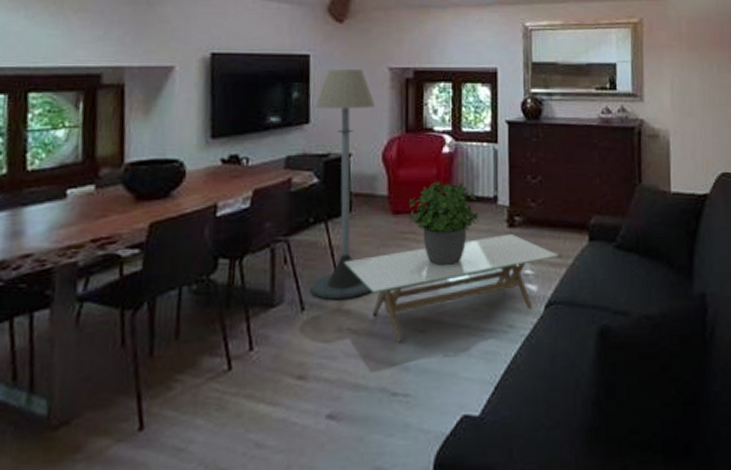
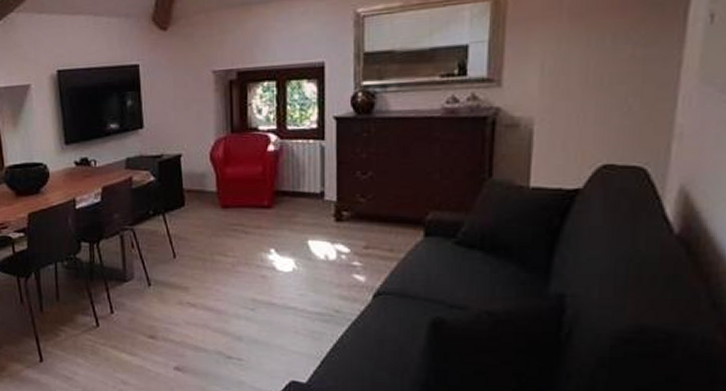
floor lamp: present [309,69,376,300] -> none [147,75,206,279]
coffee table: present [344,233,558,342] -> none [181,227,389,316]
potted plant: present [408,180,479,267] -> none [236,177,305,255]

